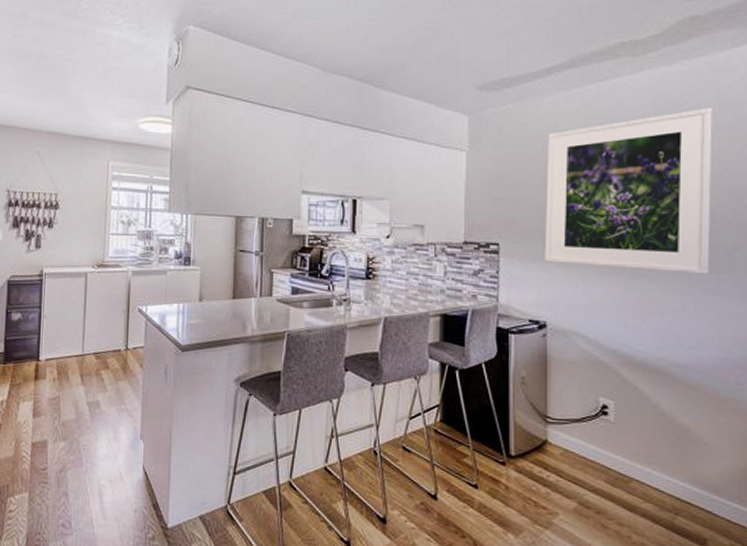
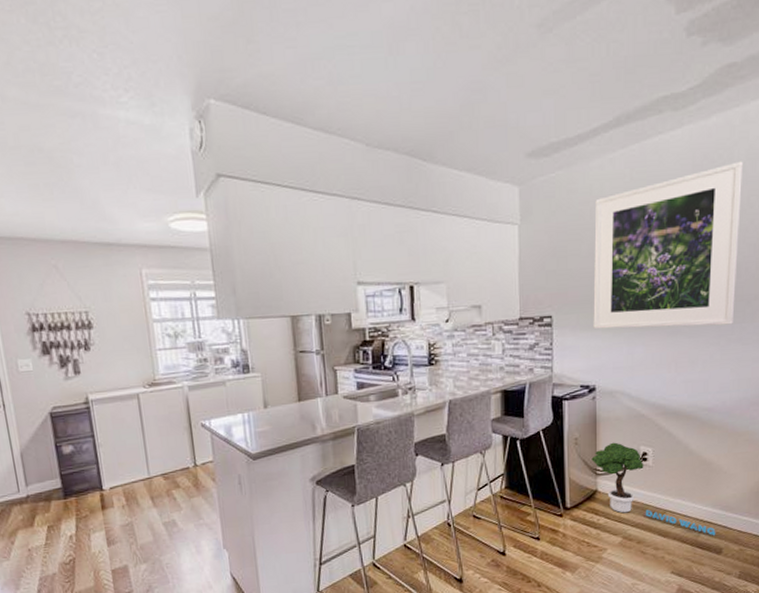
potted tree: none [541,388,698,522] -> present [591,442,716,536]

